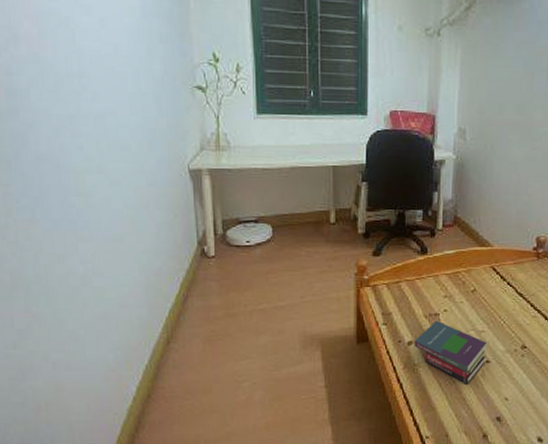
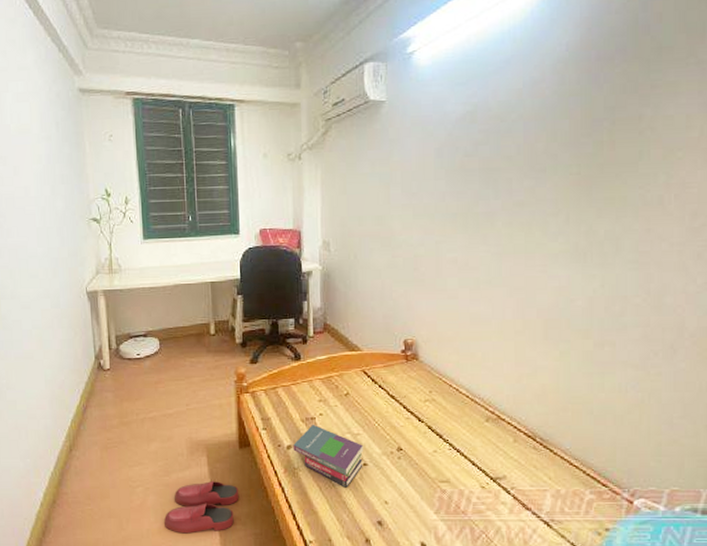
slippers: none [273,375,355,429] -> present [164,480,239,534]

